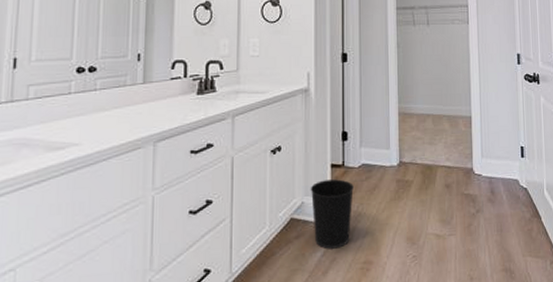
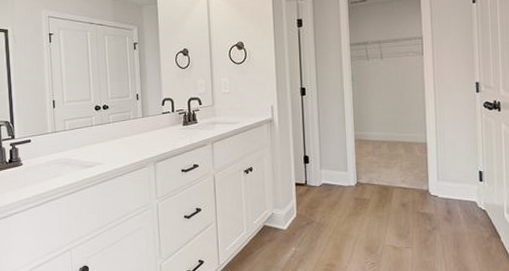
wastebasket: present [310,179,354,249] -> none [278,196,316,252]

